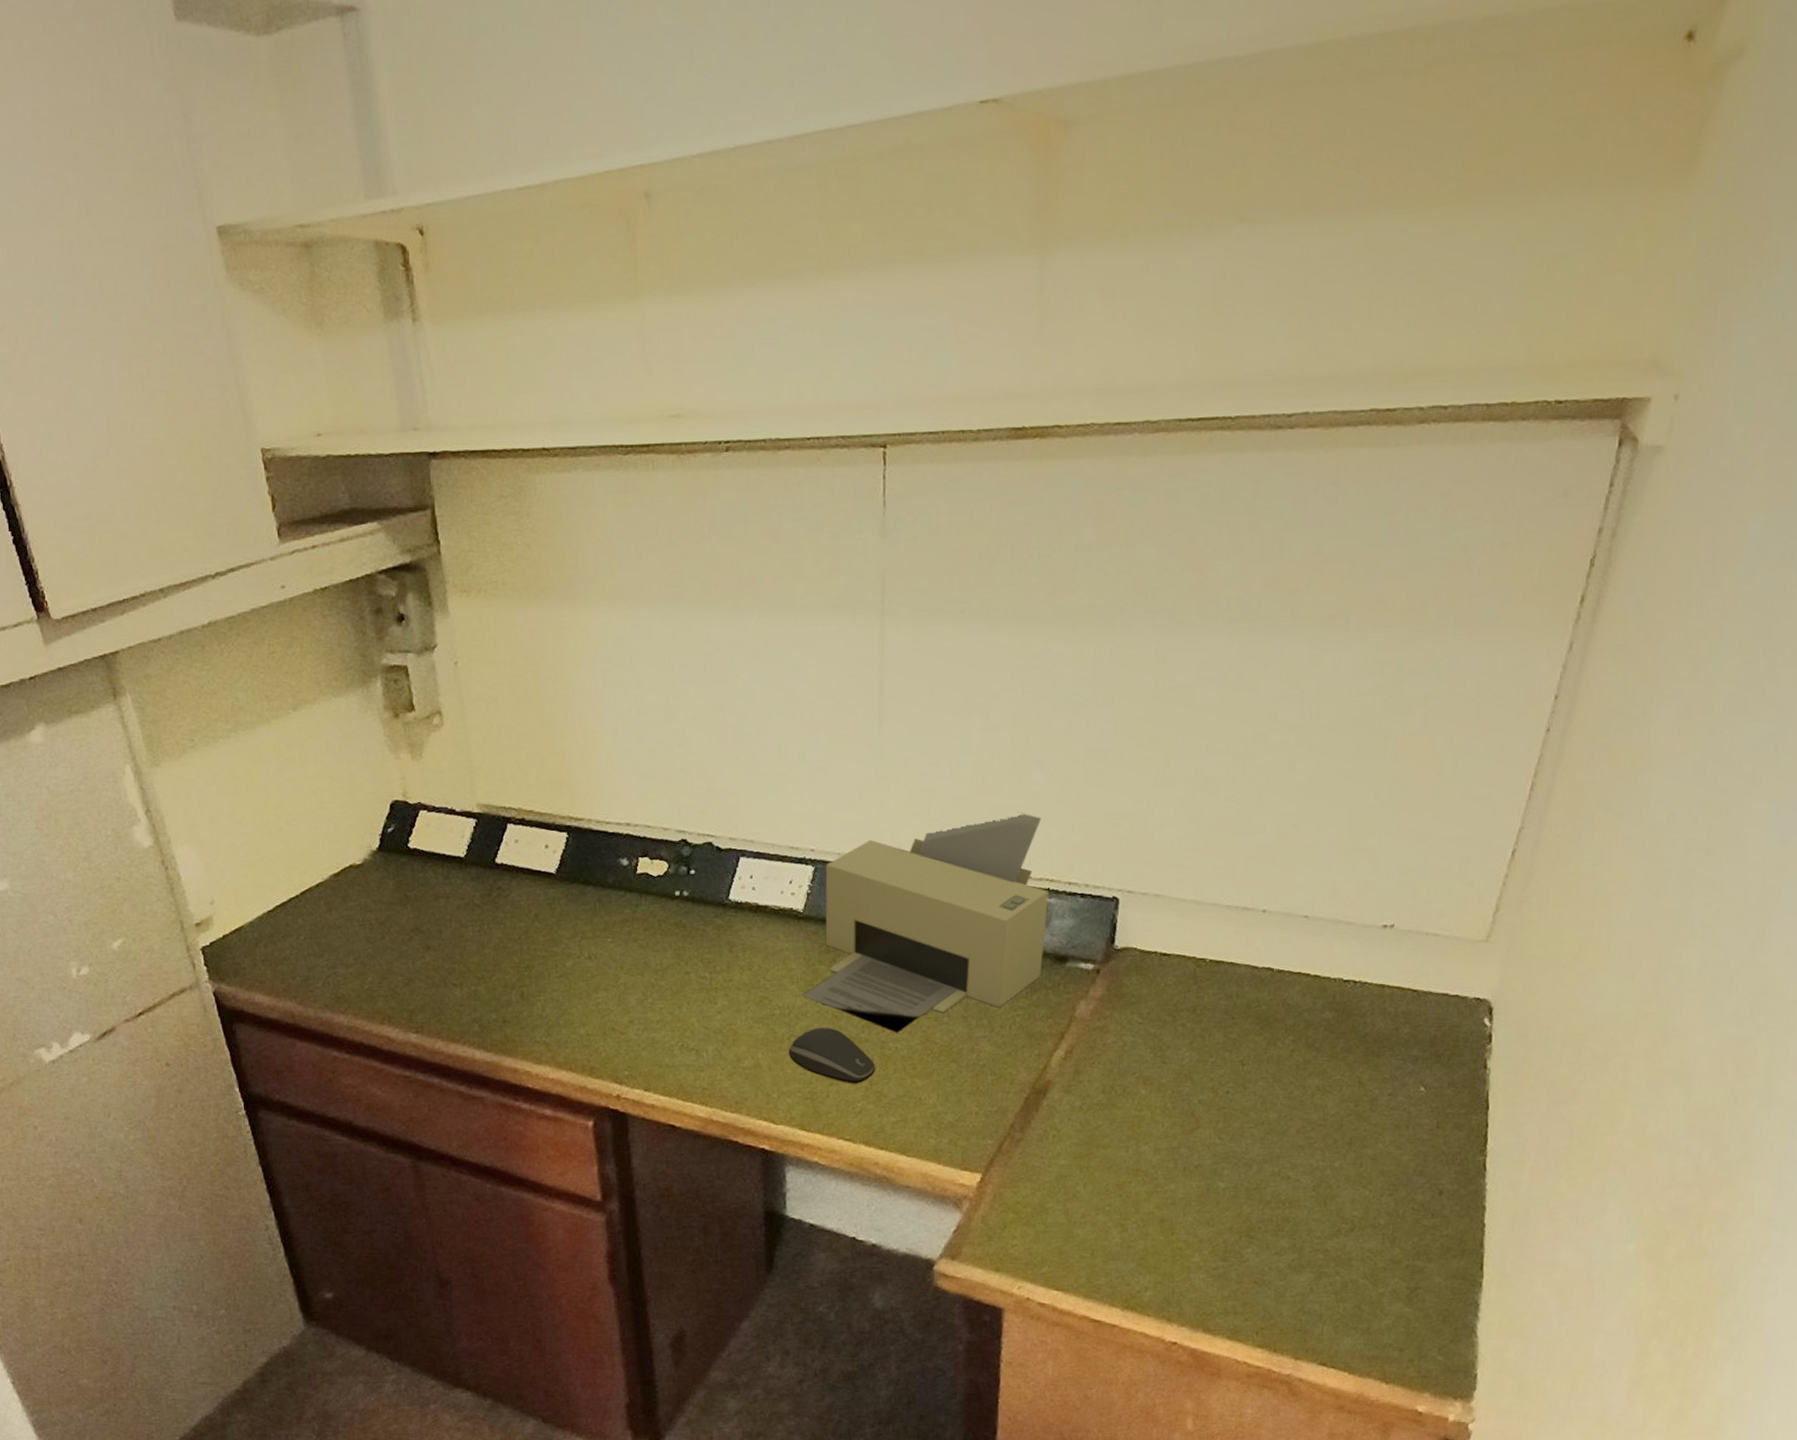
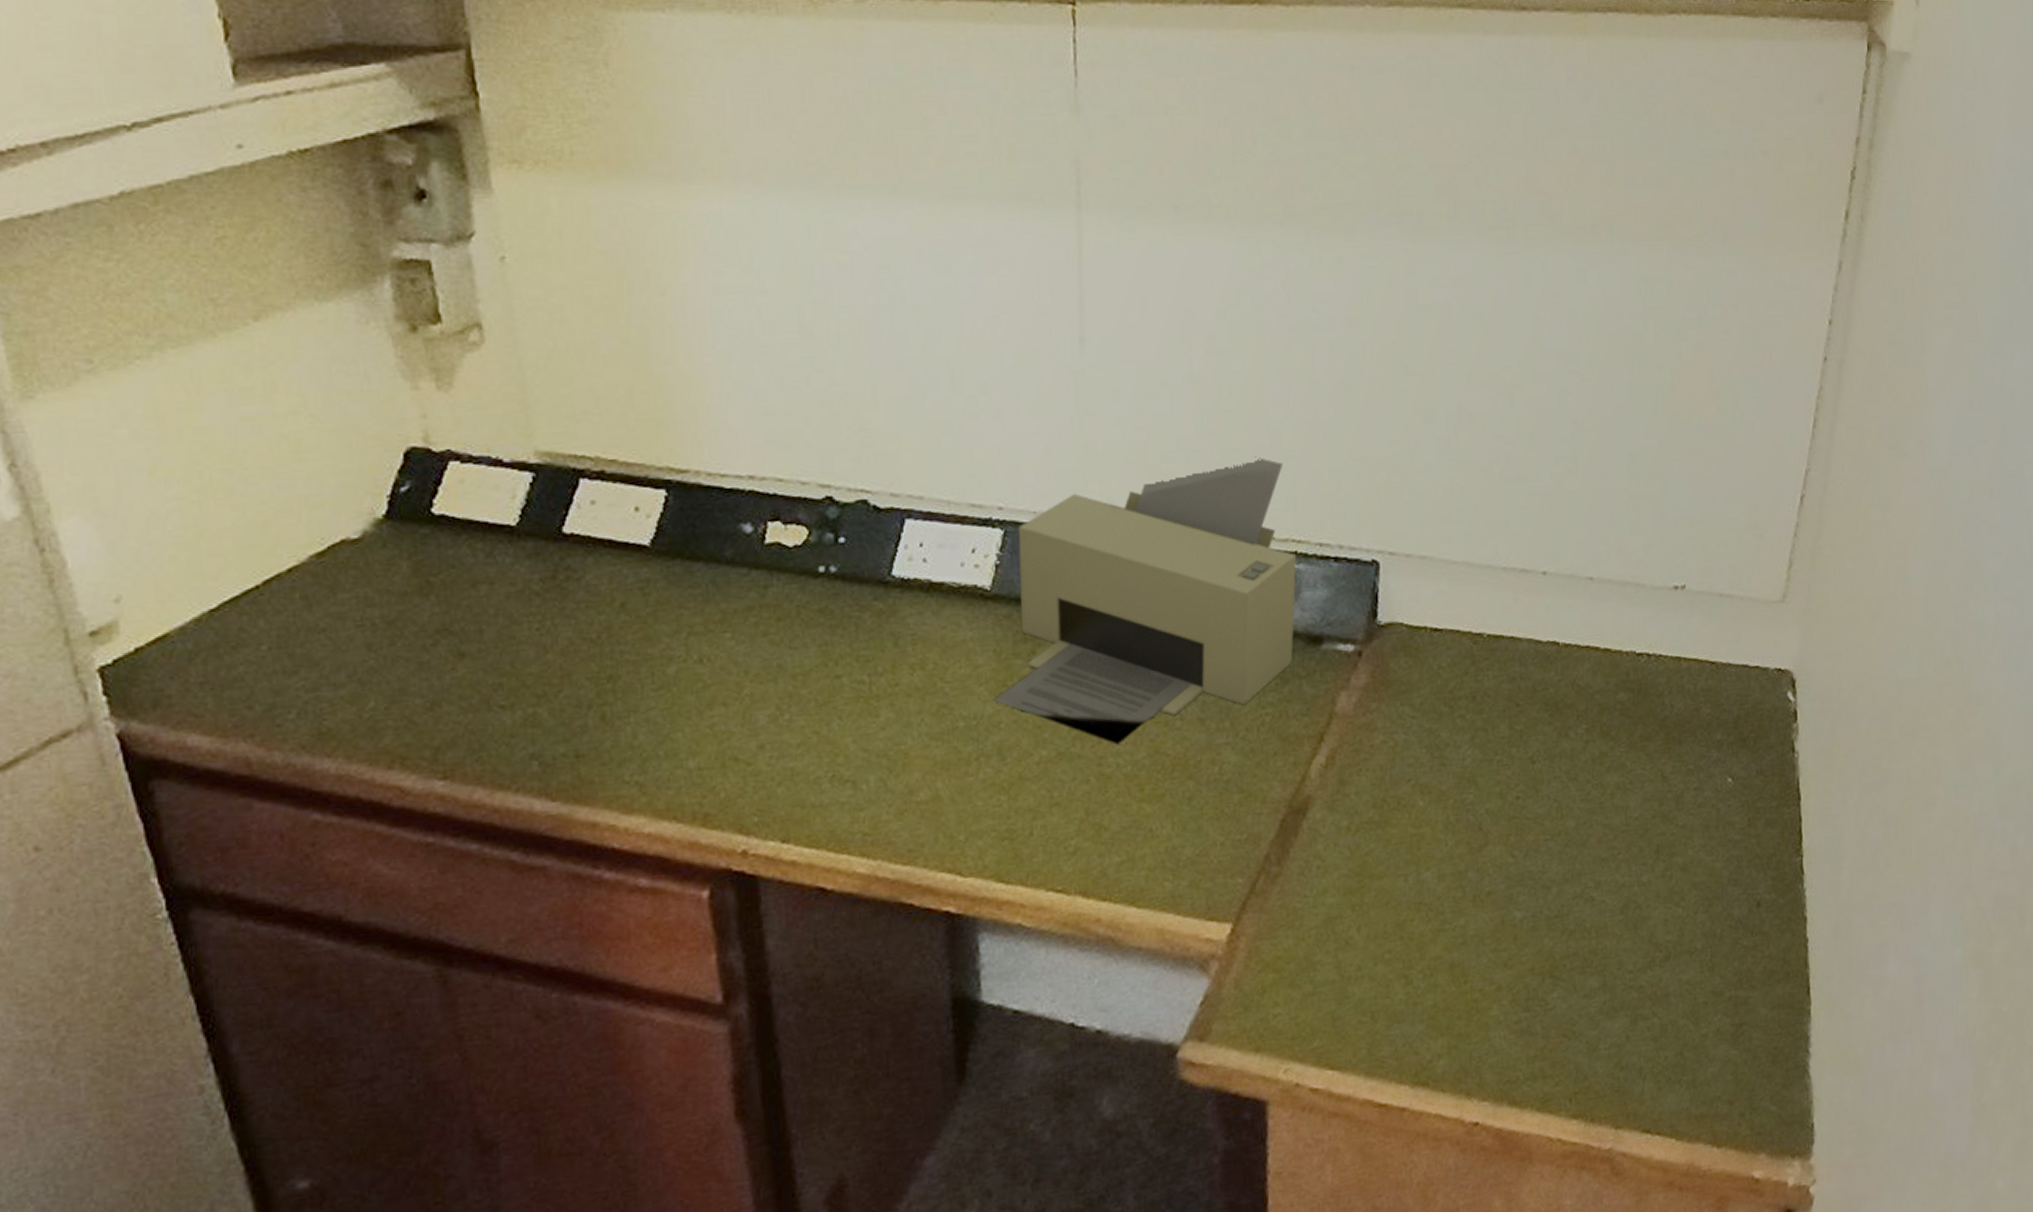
computer mouse: present [789,1027,876,1084] -> none [978,741,1093,816]

